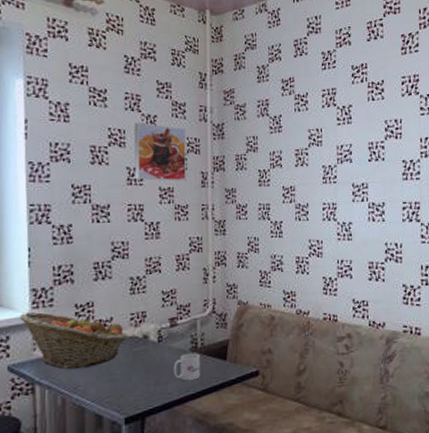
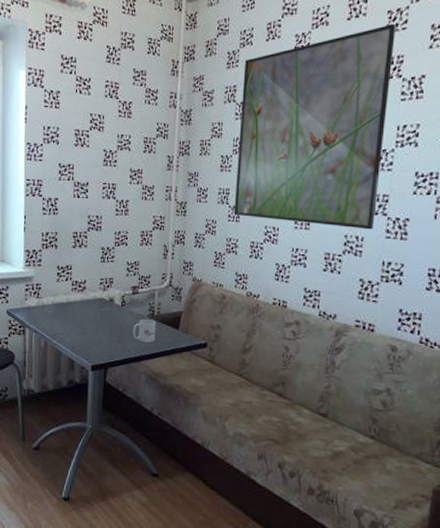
fruit basket: present [20,312,128,369] -> none [17,269,98,320]
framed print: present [134,123,186,181] -> none [110,109,156,164]
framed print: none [274,46,410,236] -> present [233,23,395,230]

